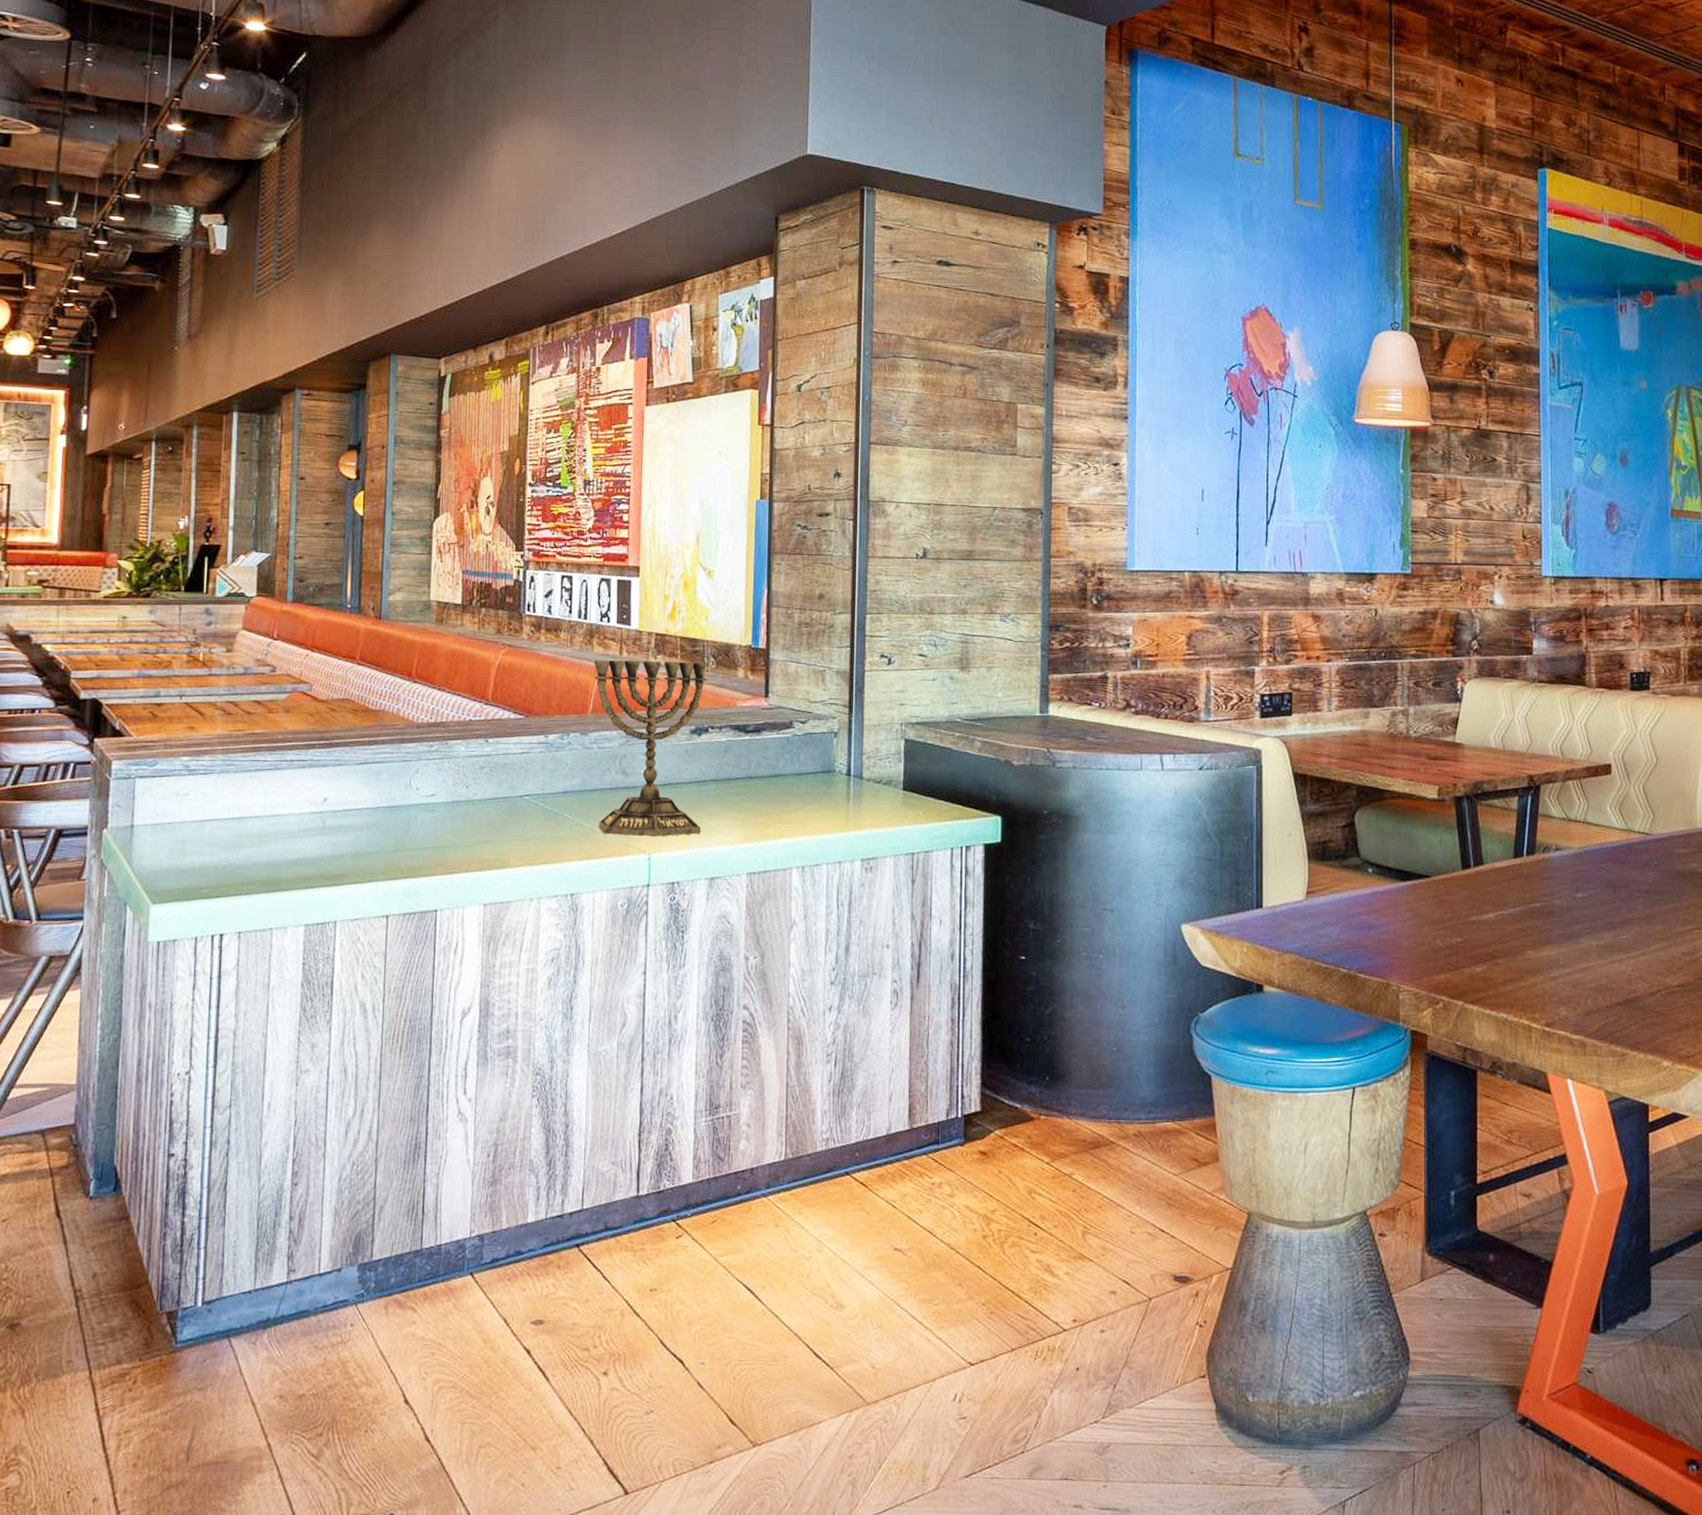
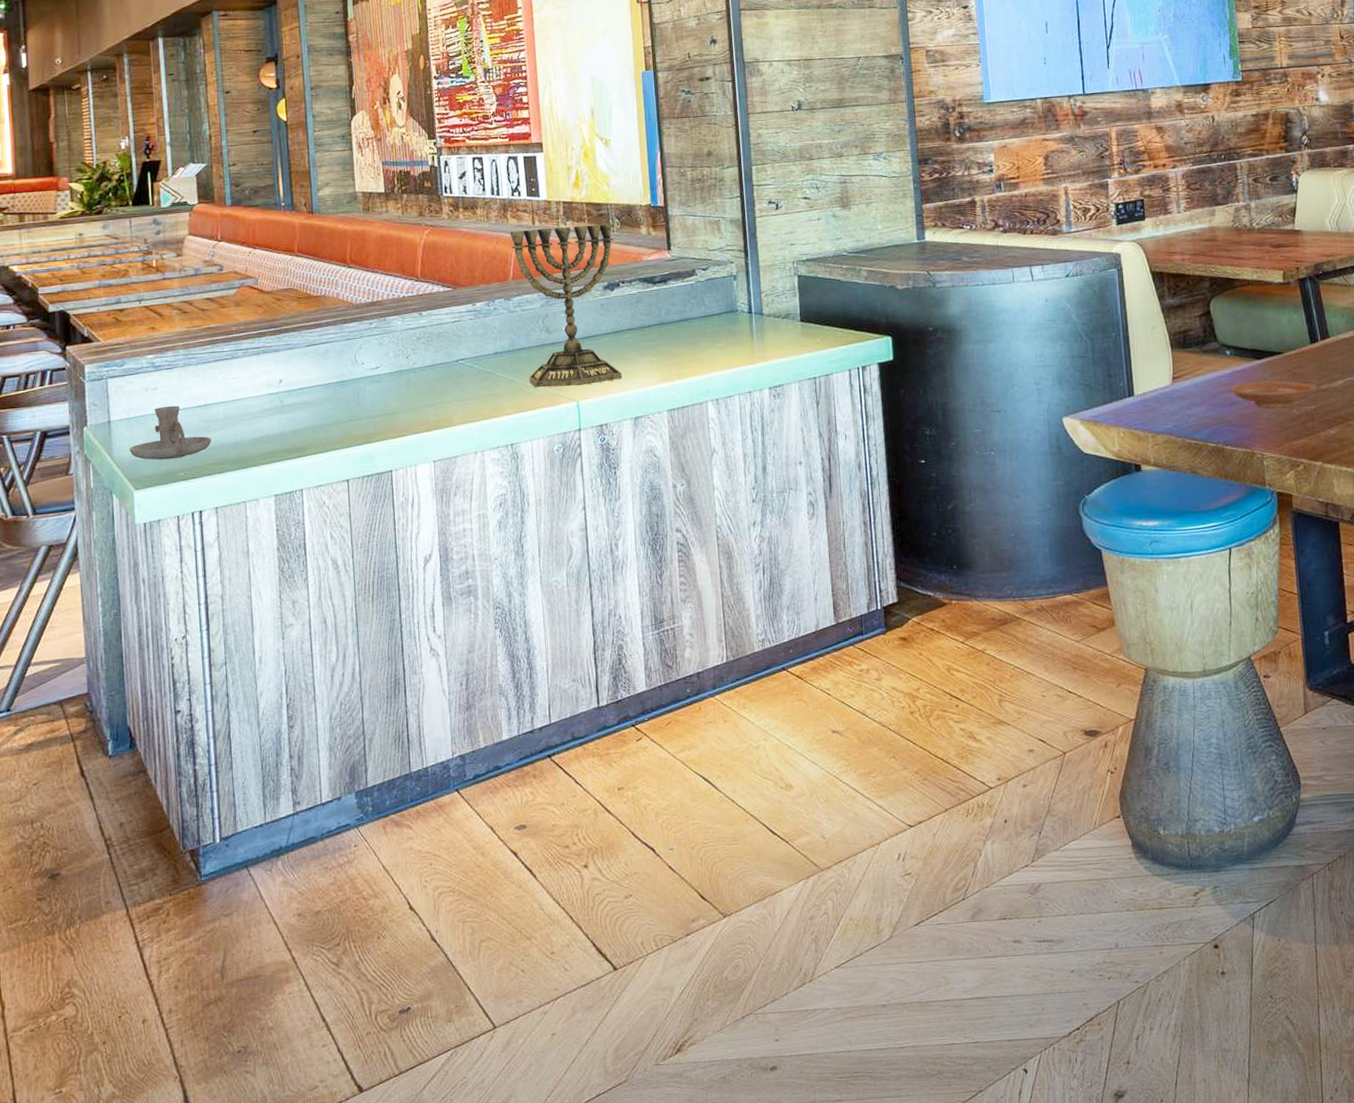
candle holder: none [150,814,242,874] -> present [129,405,211,460]
plate: none [1368,905,1466,937] -> present [1229,380,1318,408]

